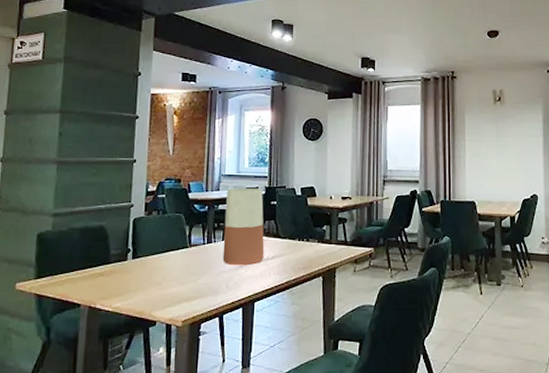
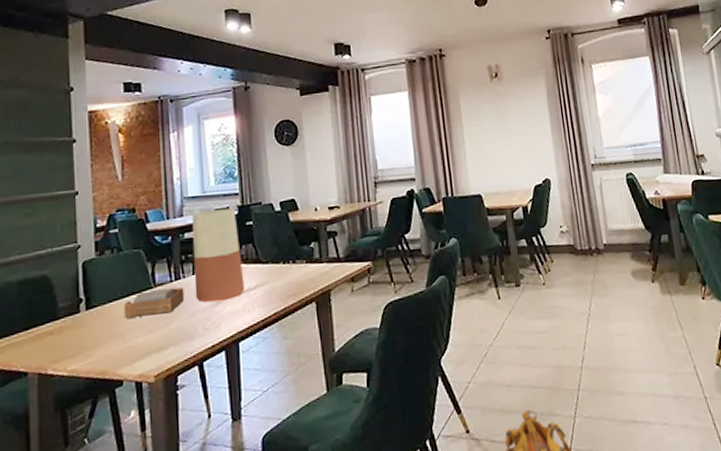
napkin holder: none [162,249,214,270] -> present [123,287,185,318]

